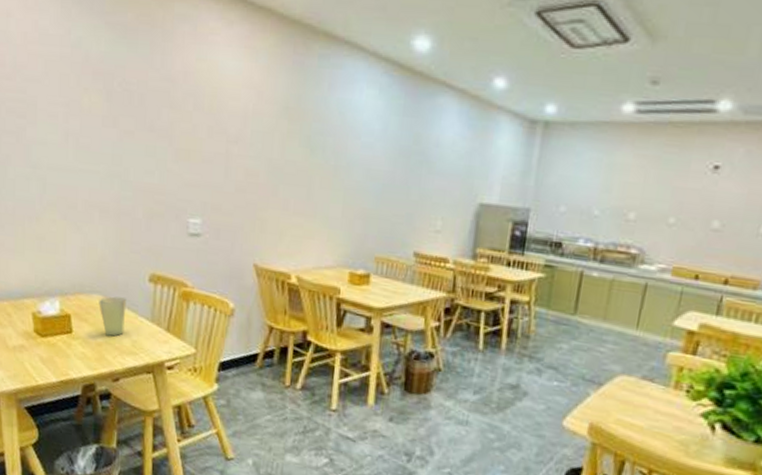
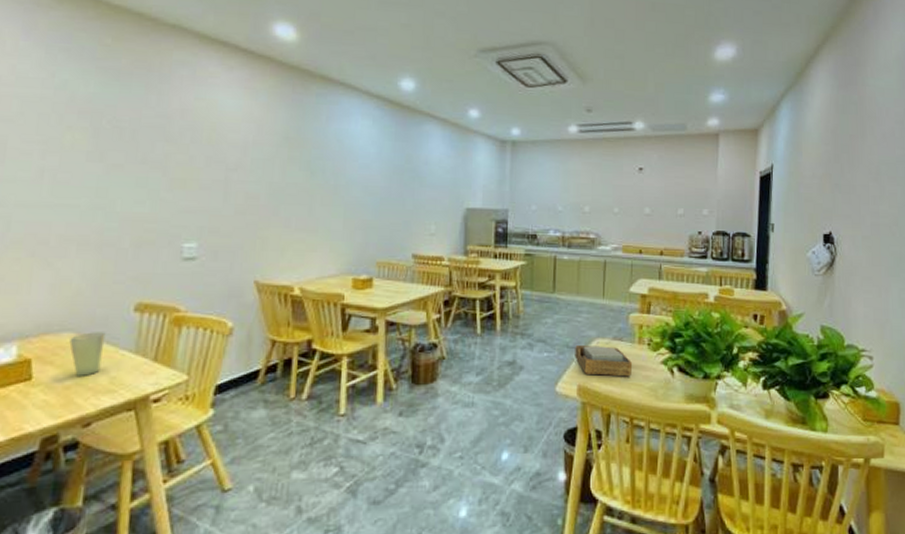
napkin holder: none [590,378,663,425] -> present [575,344,633,377]

